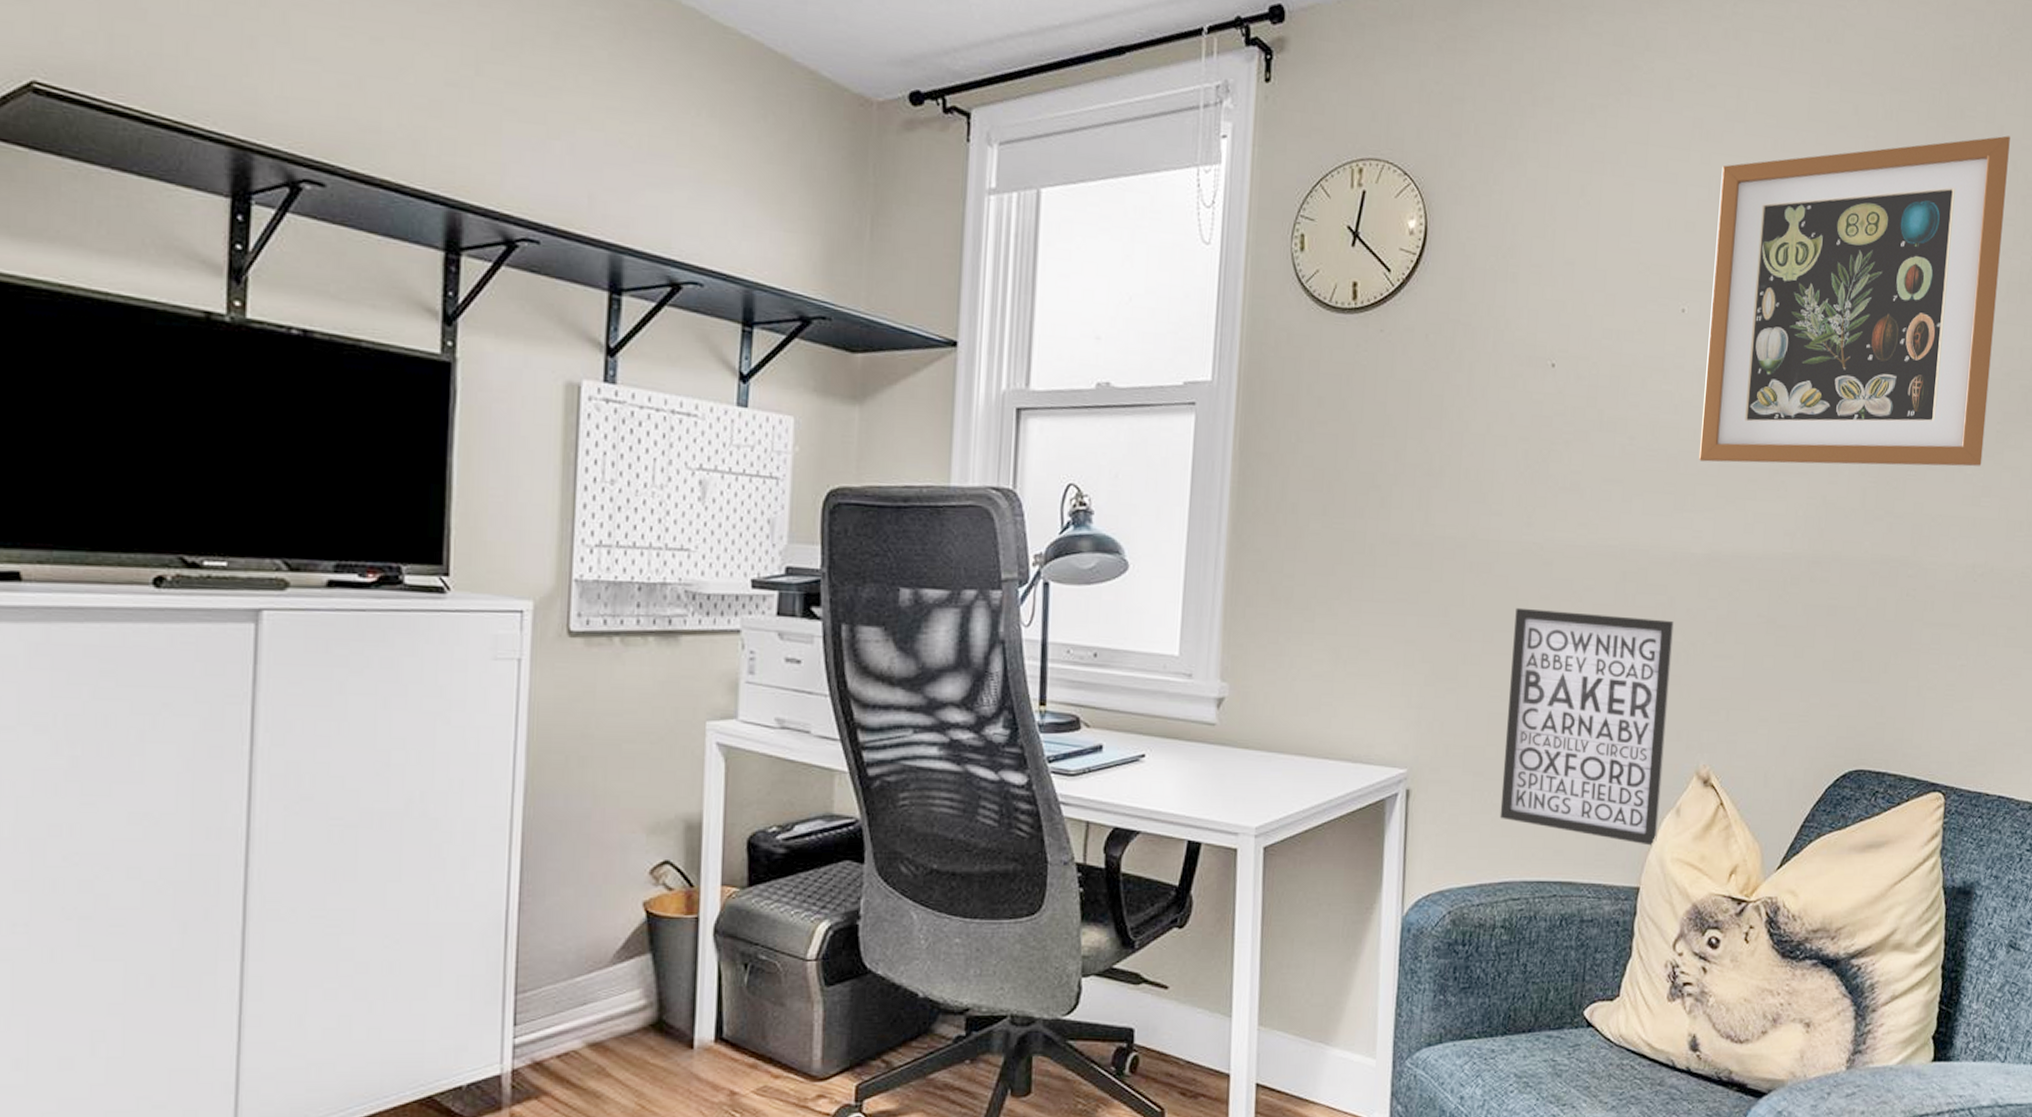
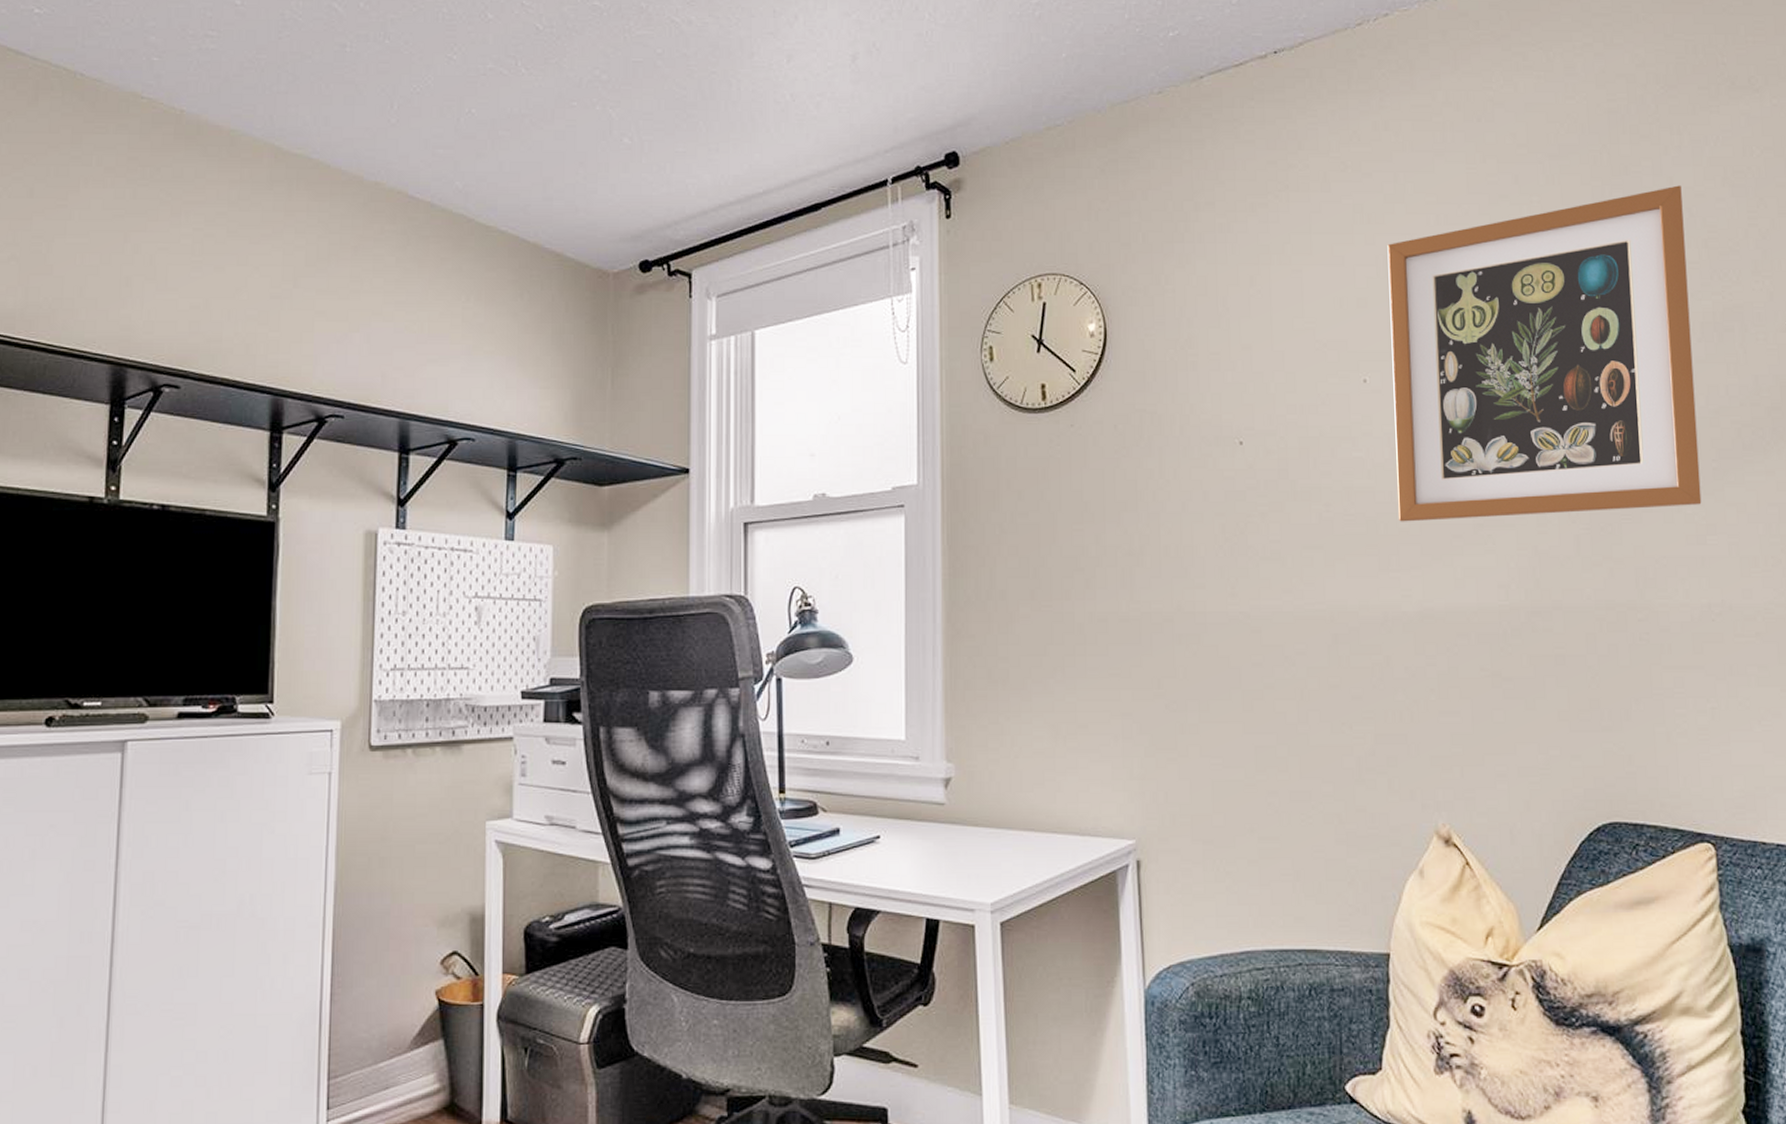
wall art: present [1499,607,1674,846] -> none [1229,675,1402,910]

